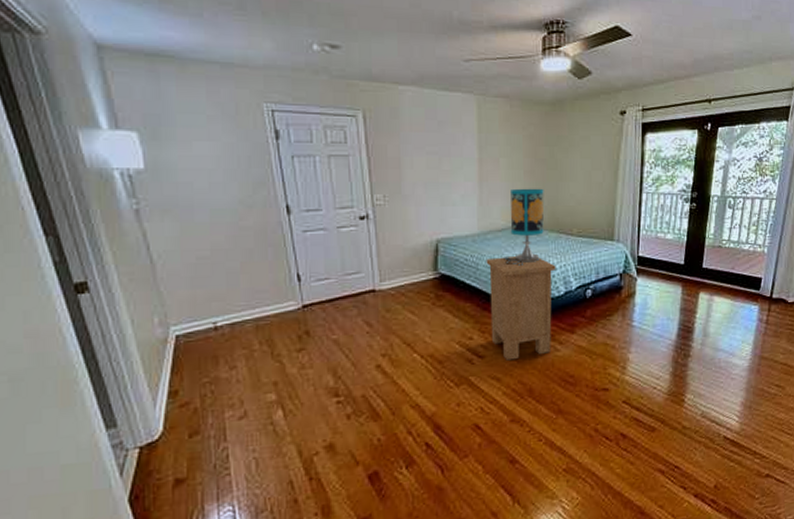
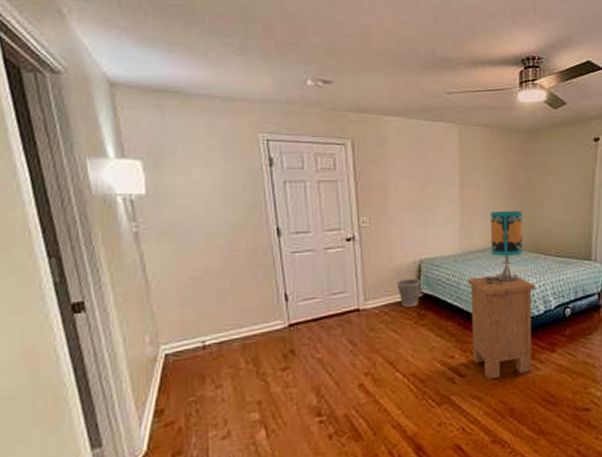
wastebasket: none [413,258,438,287] -> present [397,278,421,307]

